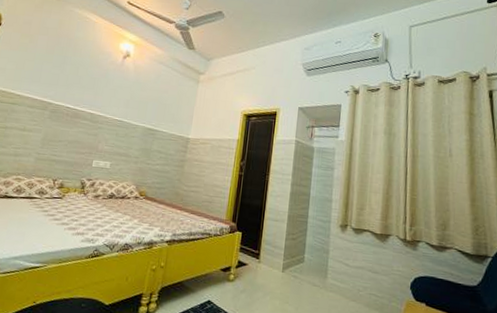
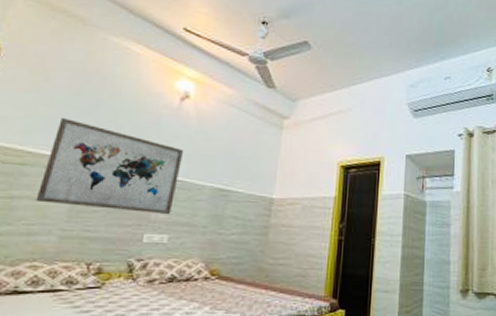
wall art: none [21,70,124,147] -> present [35,118,184,215]

